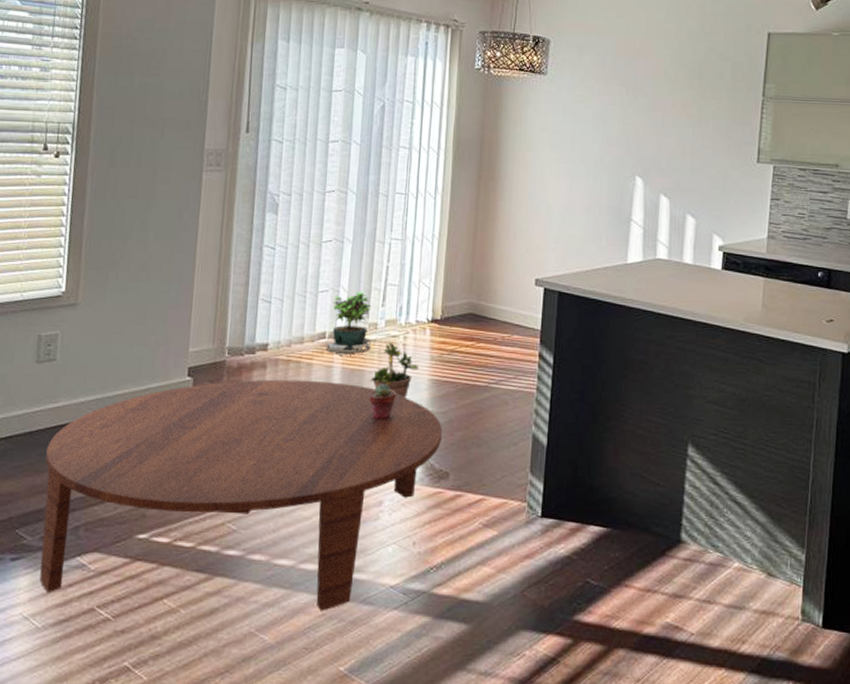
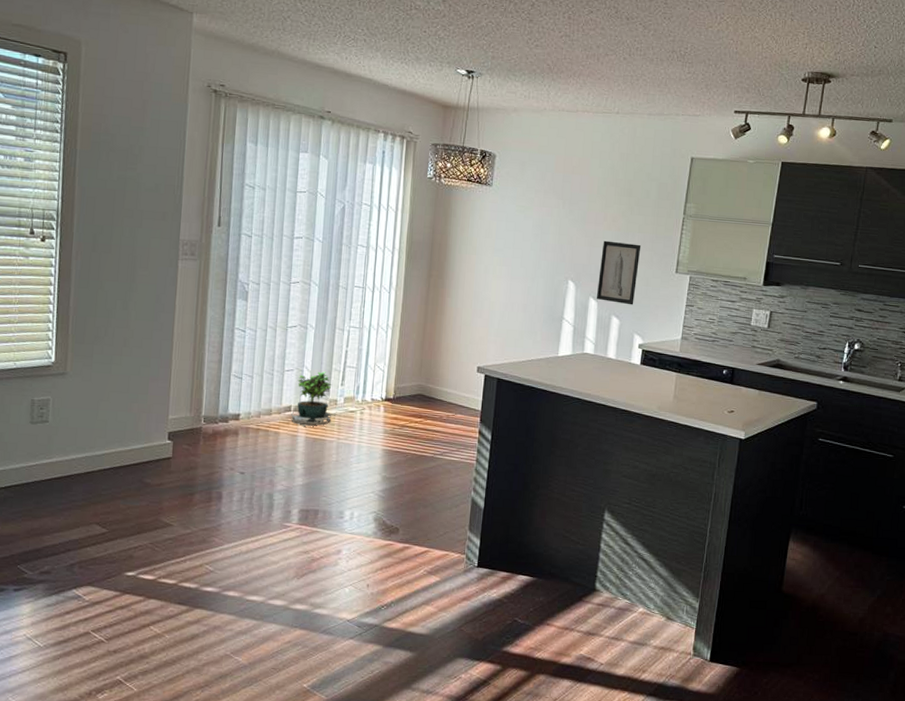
coffee table: present [39,379,442,611] -> none [40,445,393,639]
potted succulent: present [369,384,396,420] -> none [329,452,353,482]
potted plant: present [370,338,420,399] -> none [331,413,374,465]
wall art: none [667,129,717,202] -> present [596,240,641,305]

